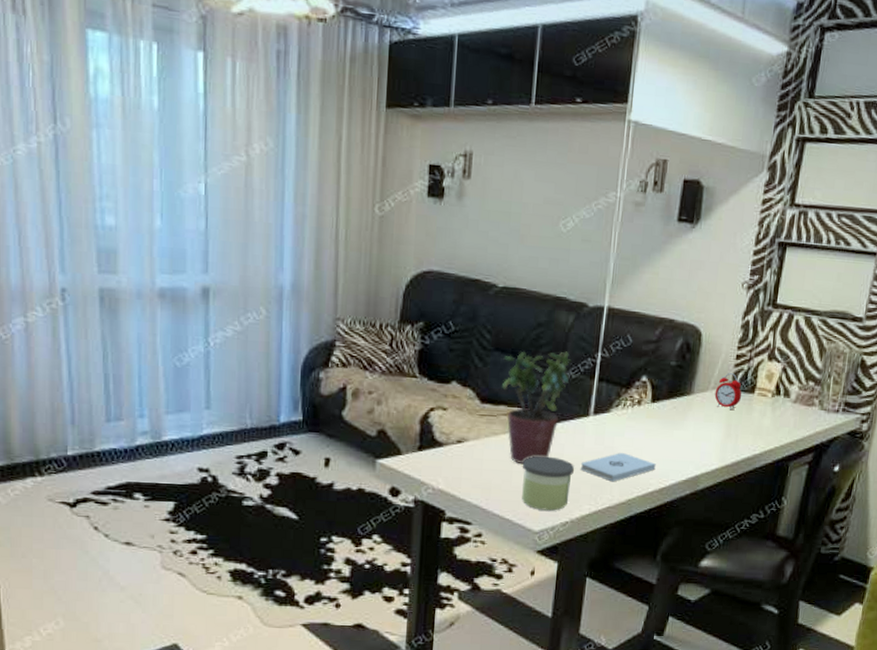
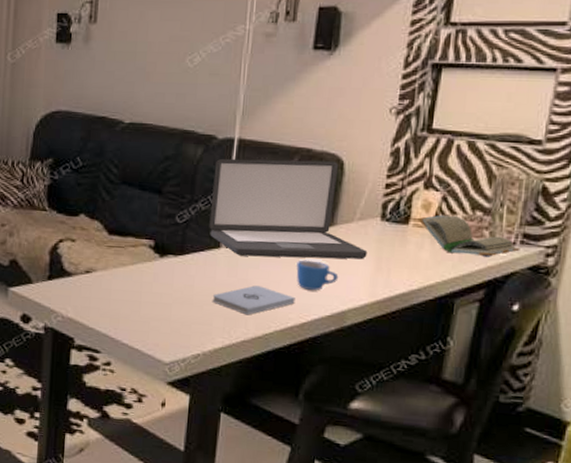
potted plant: present [501,351,572,465] -> none [129,183,201,296]
candle: present [522,456,574,511] -> none [151,287,205,343]
laptop: none [578,326,719,427] -> present [209,158,368,260]
mug: none [657,427,694,456] -> present [296,260,339,290]
alarm clock: present [714,373,742,410] -> none [361,203,394,243]
book: none [762,383,842,424] -> present [418,213,520,257]

